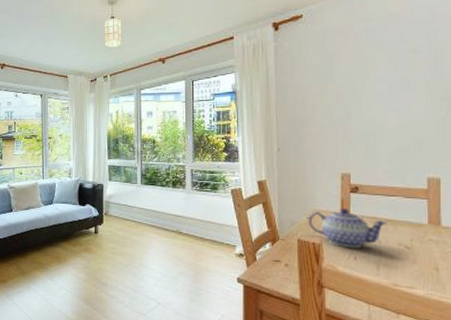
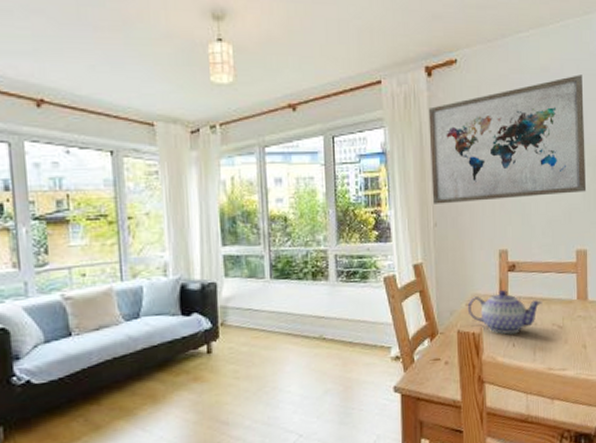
wall art: none [275,17,441,133] -> present [428,75,587,204]

